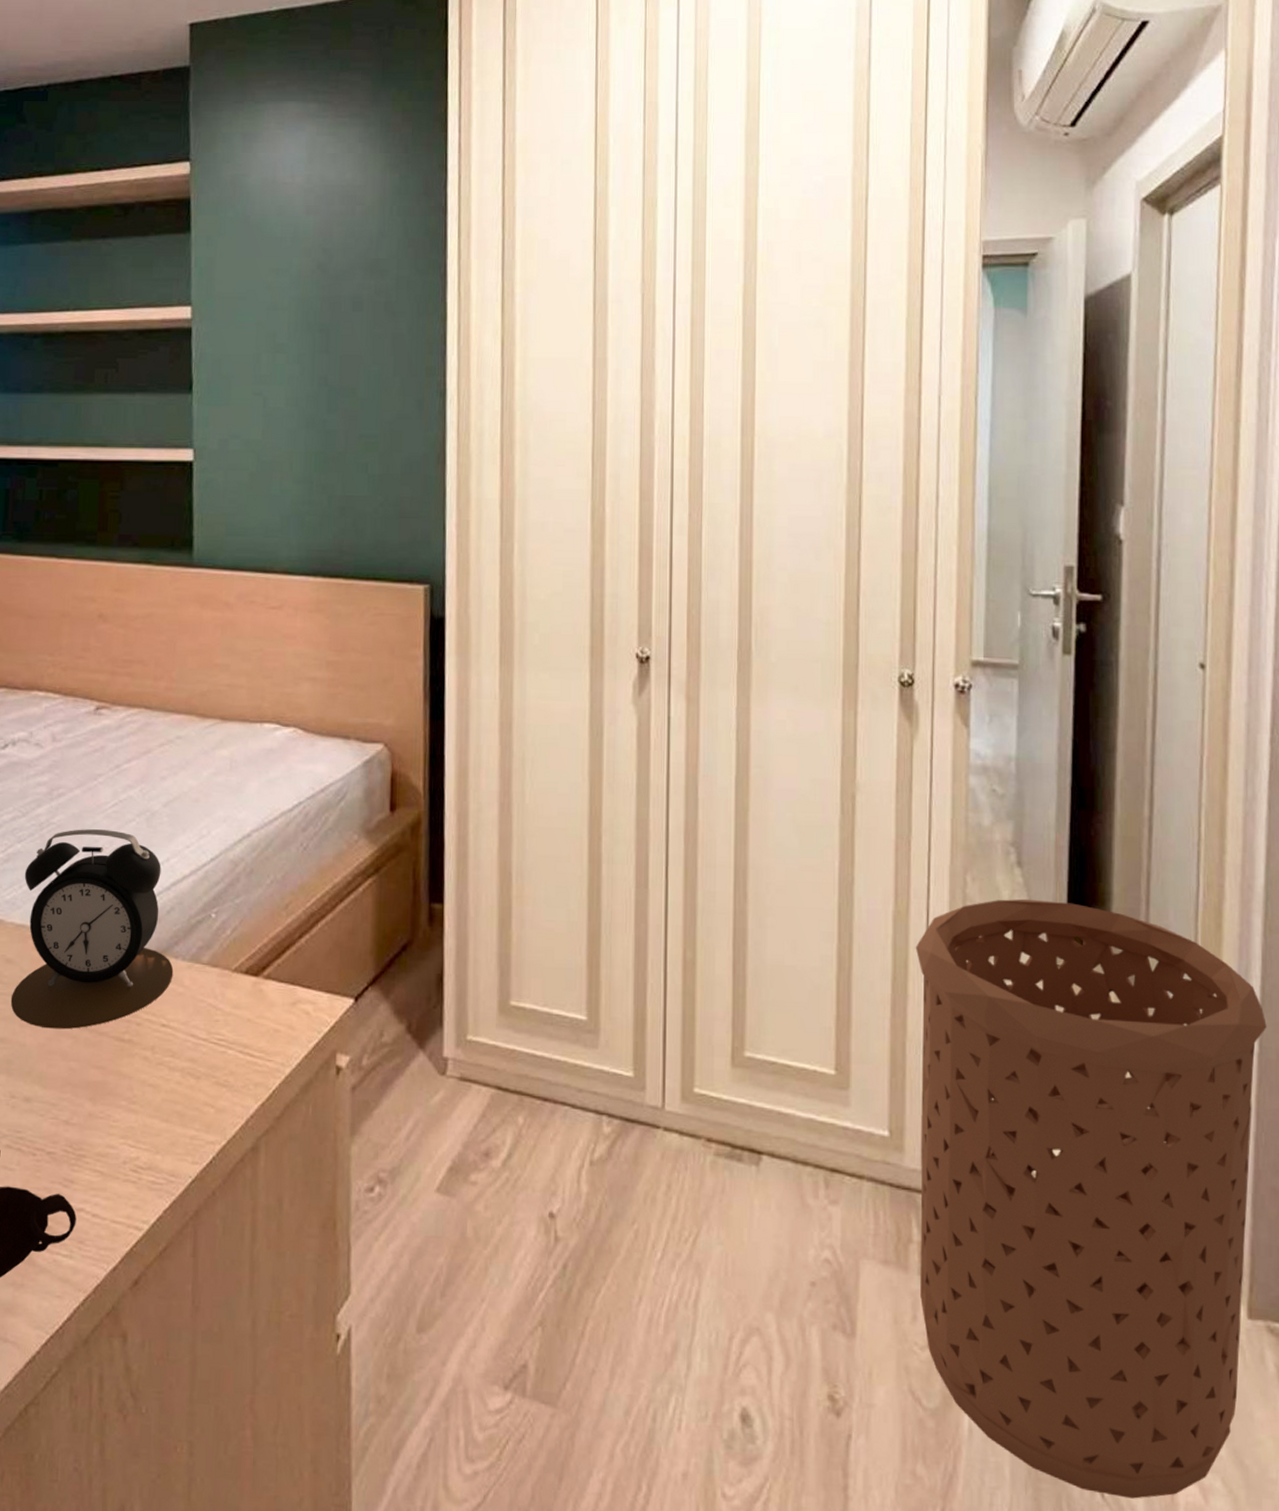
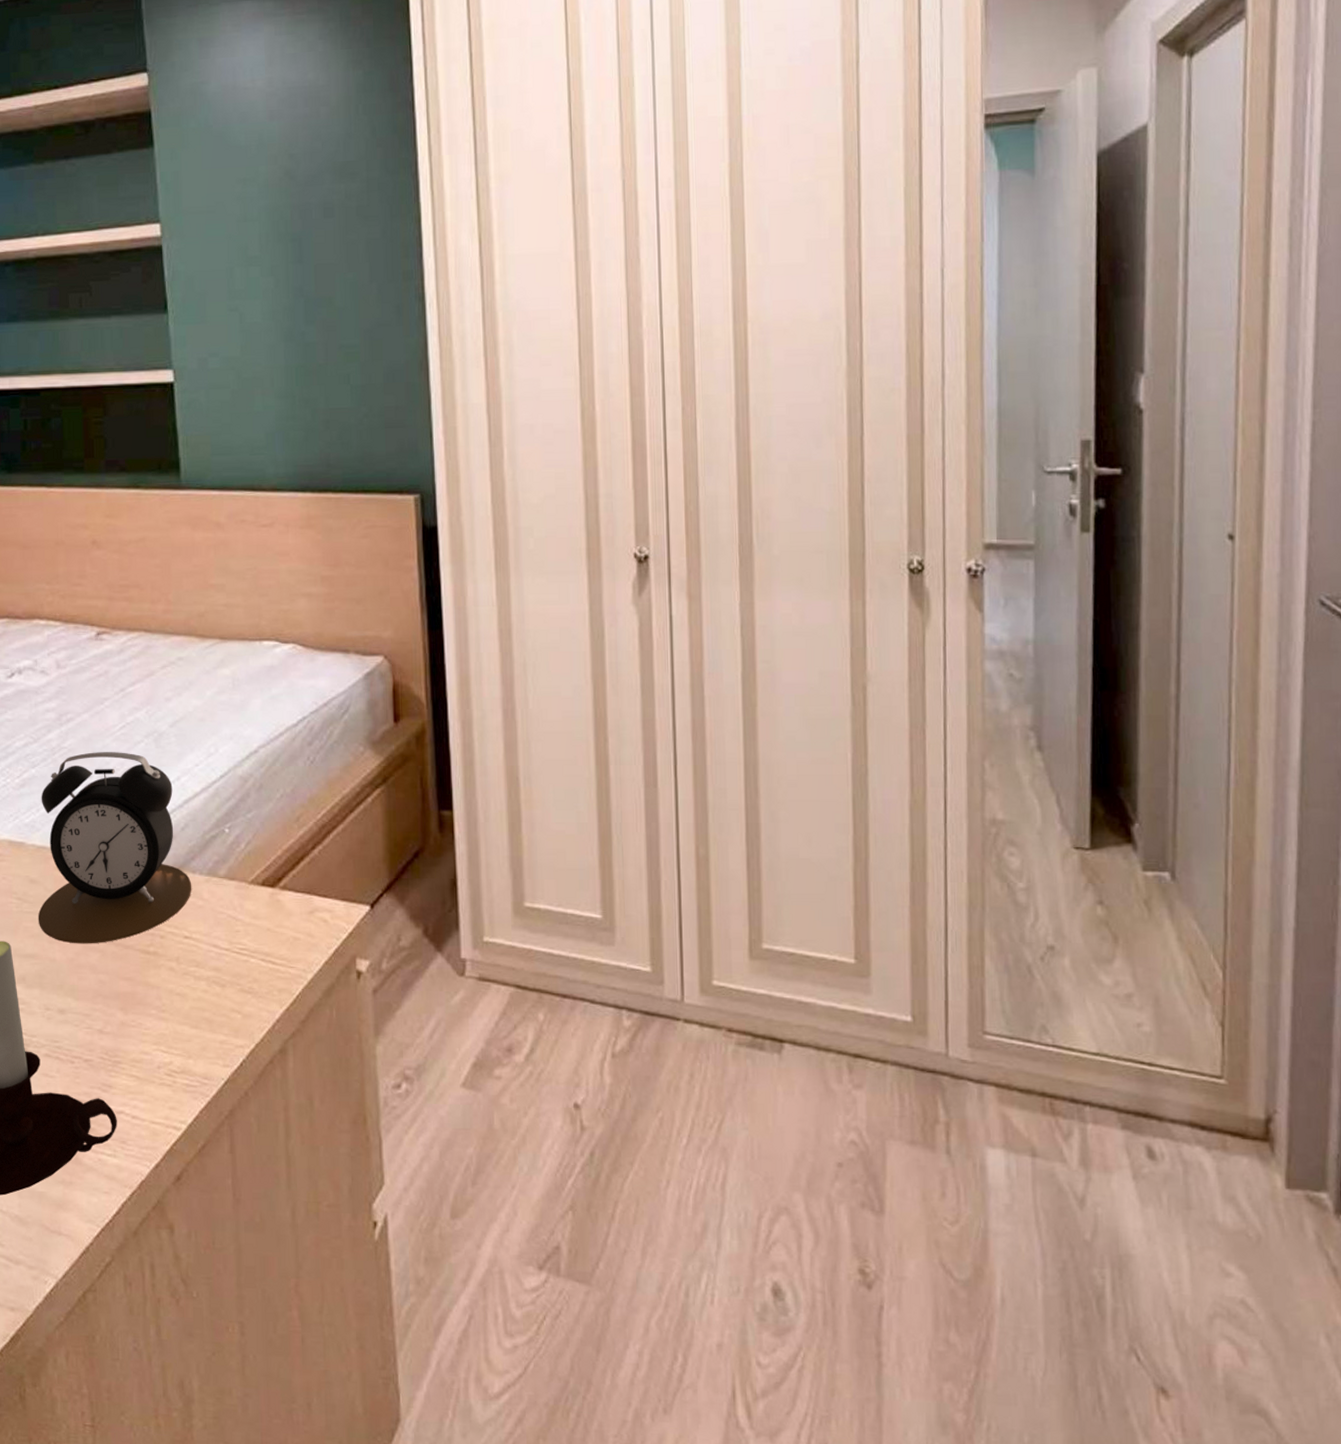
laundry basket: present [915,898,1267,1499] -> none [933,783,1304,1362]

